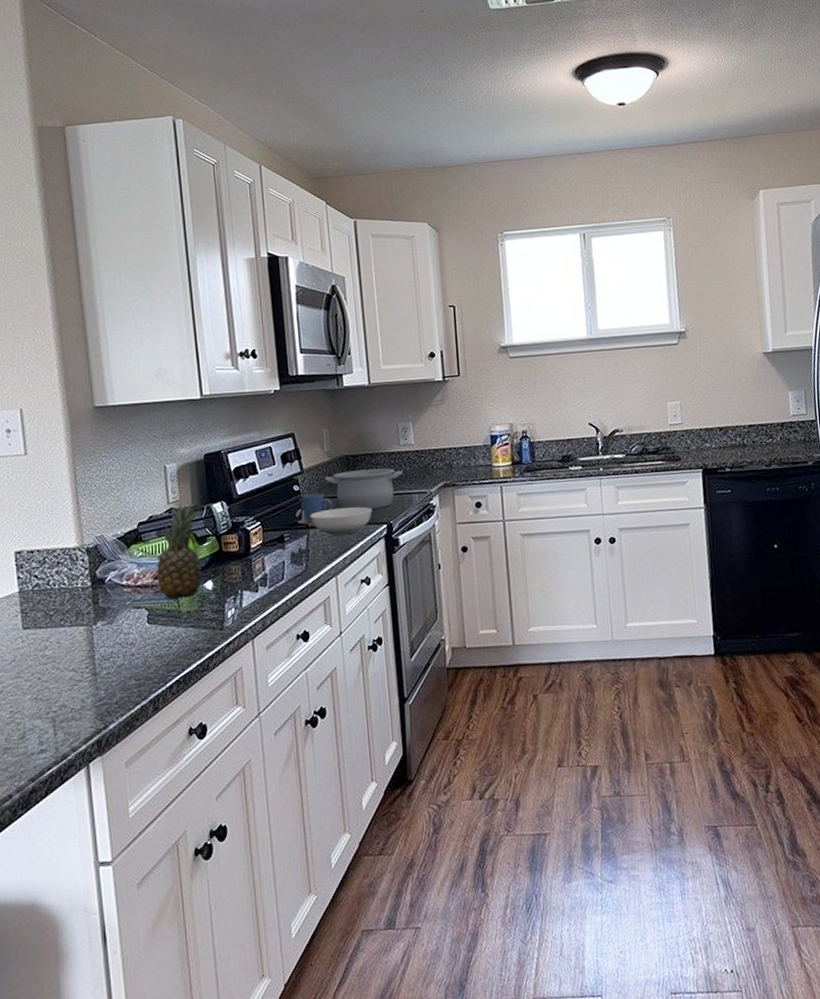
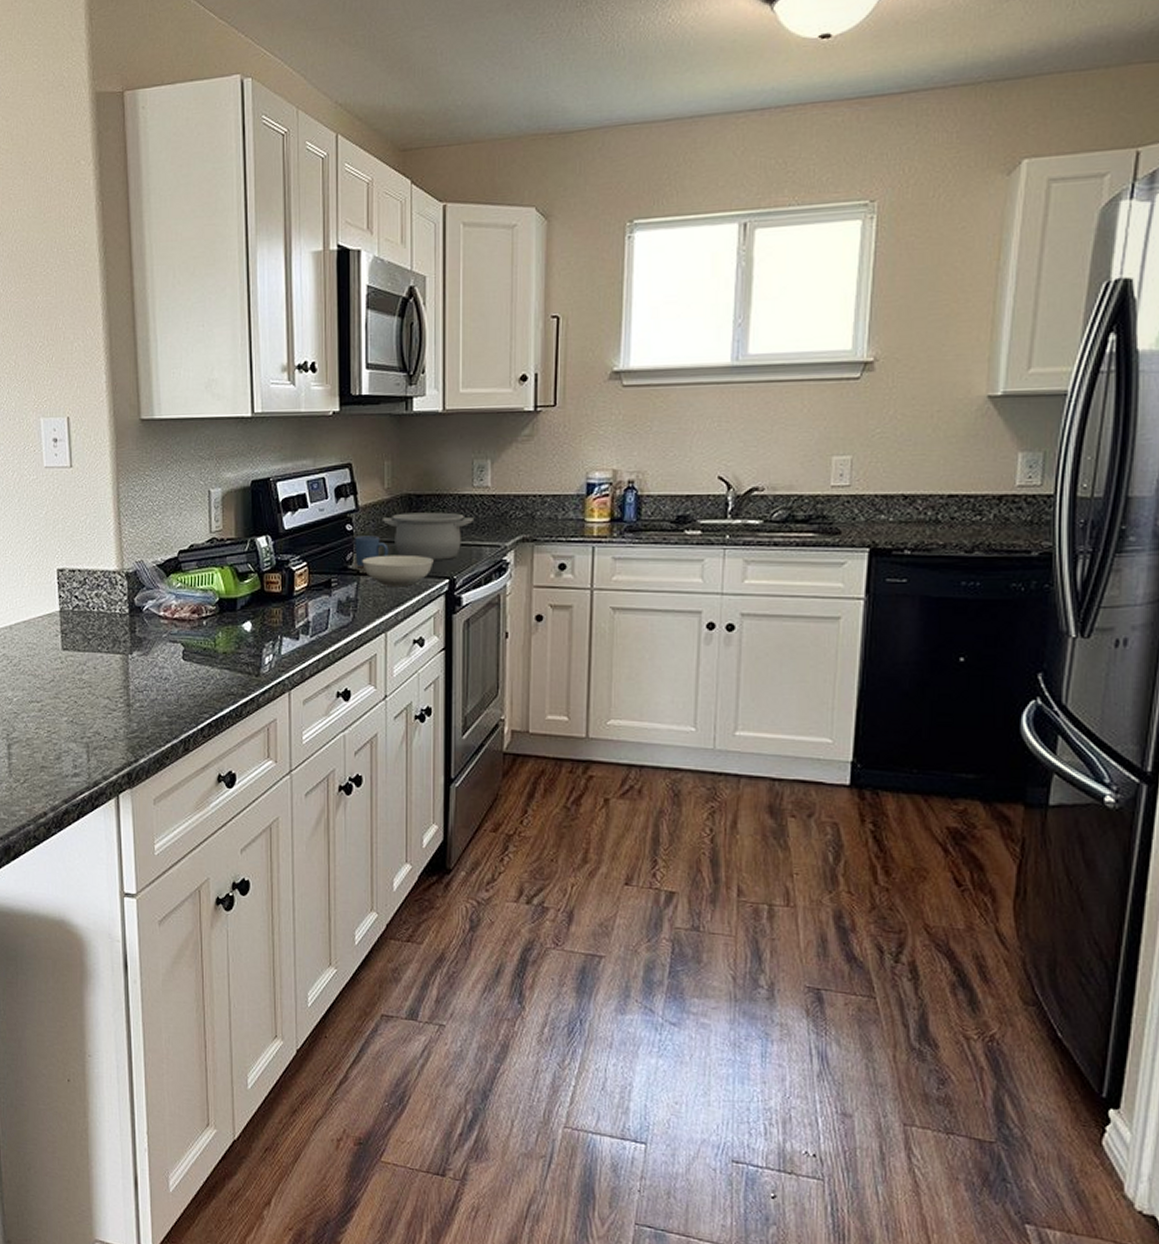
fruit: present [156,503,201,599] -> none [195,533,243,637]

